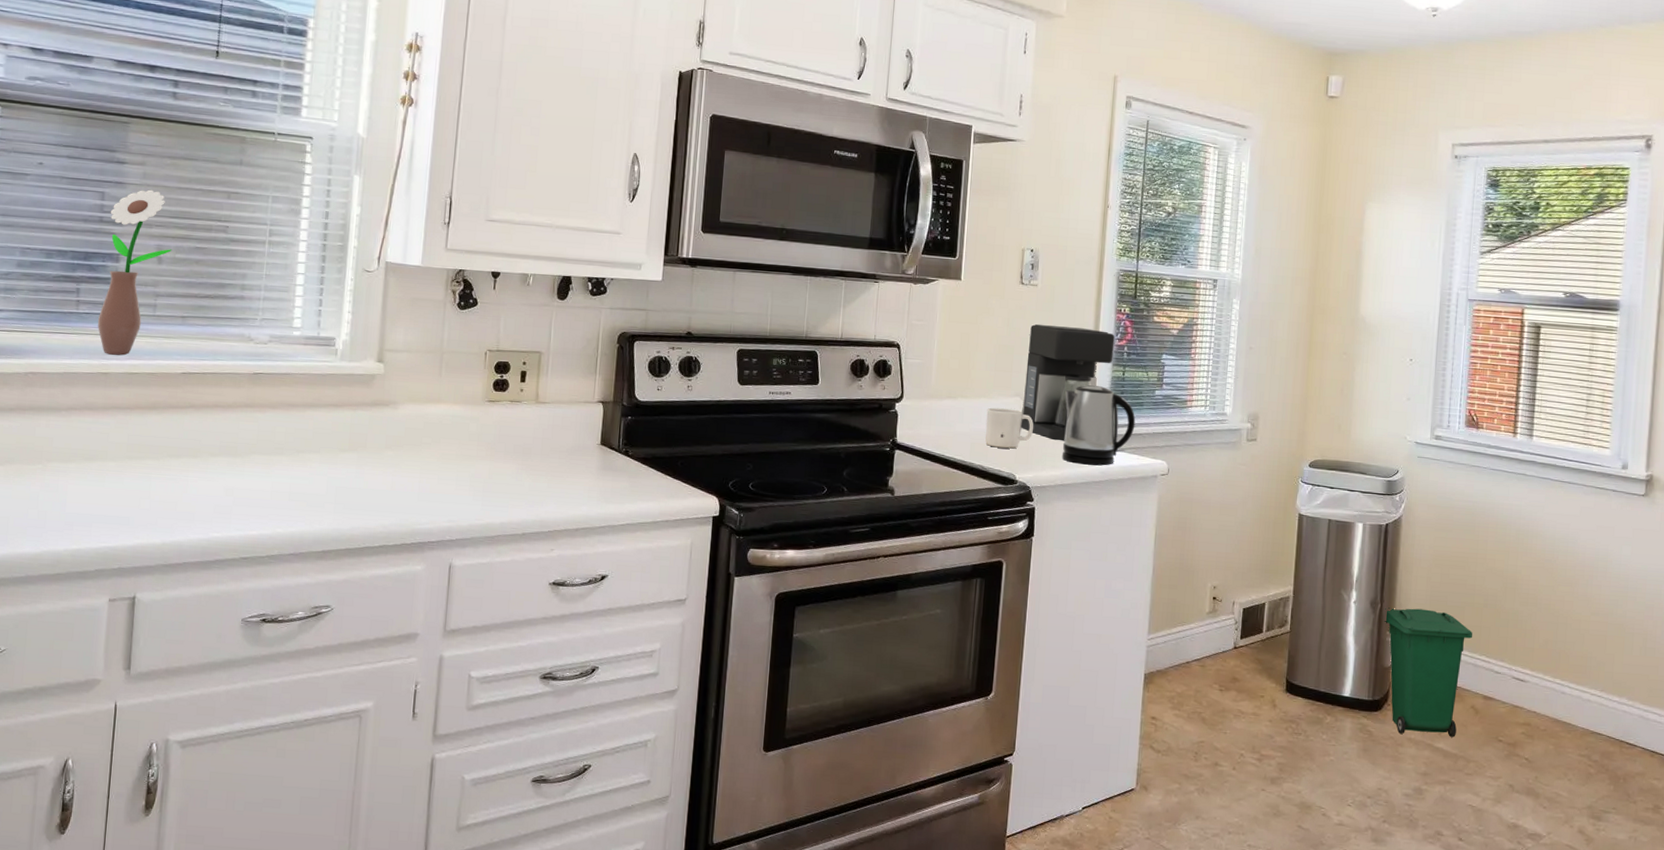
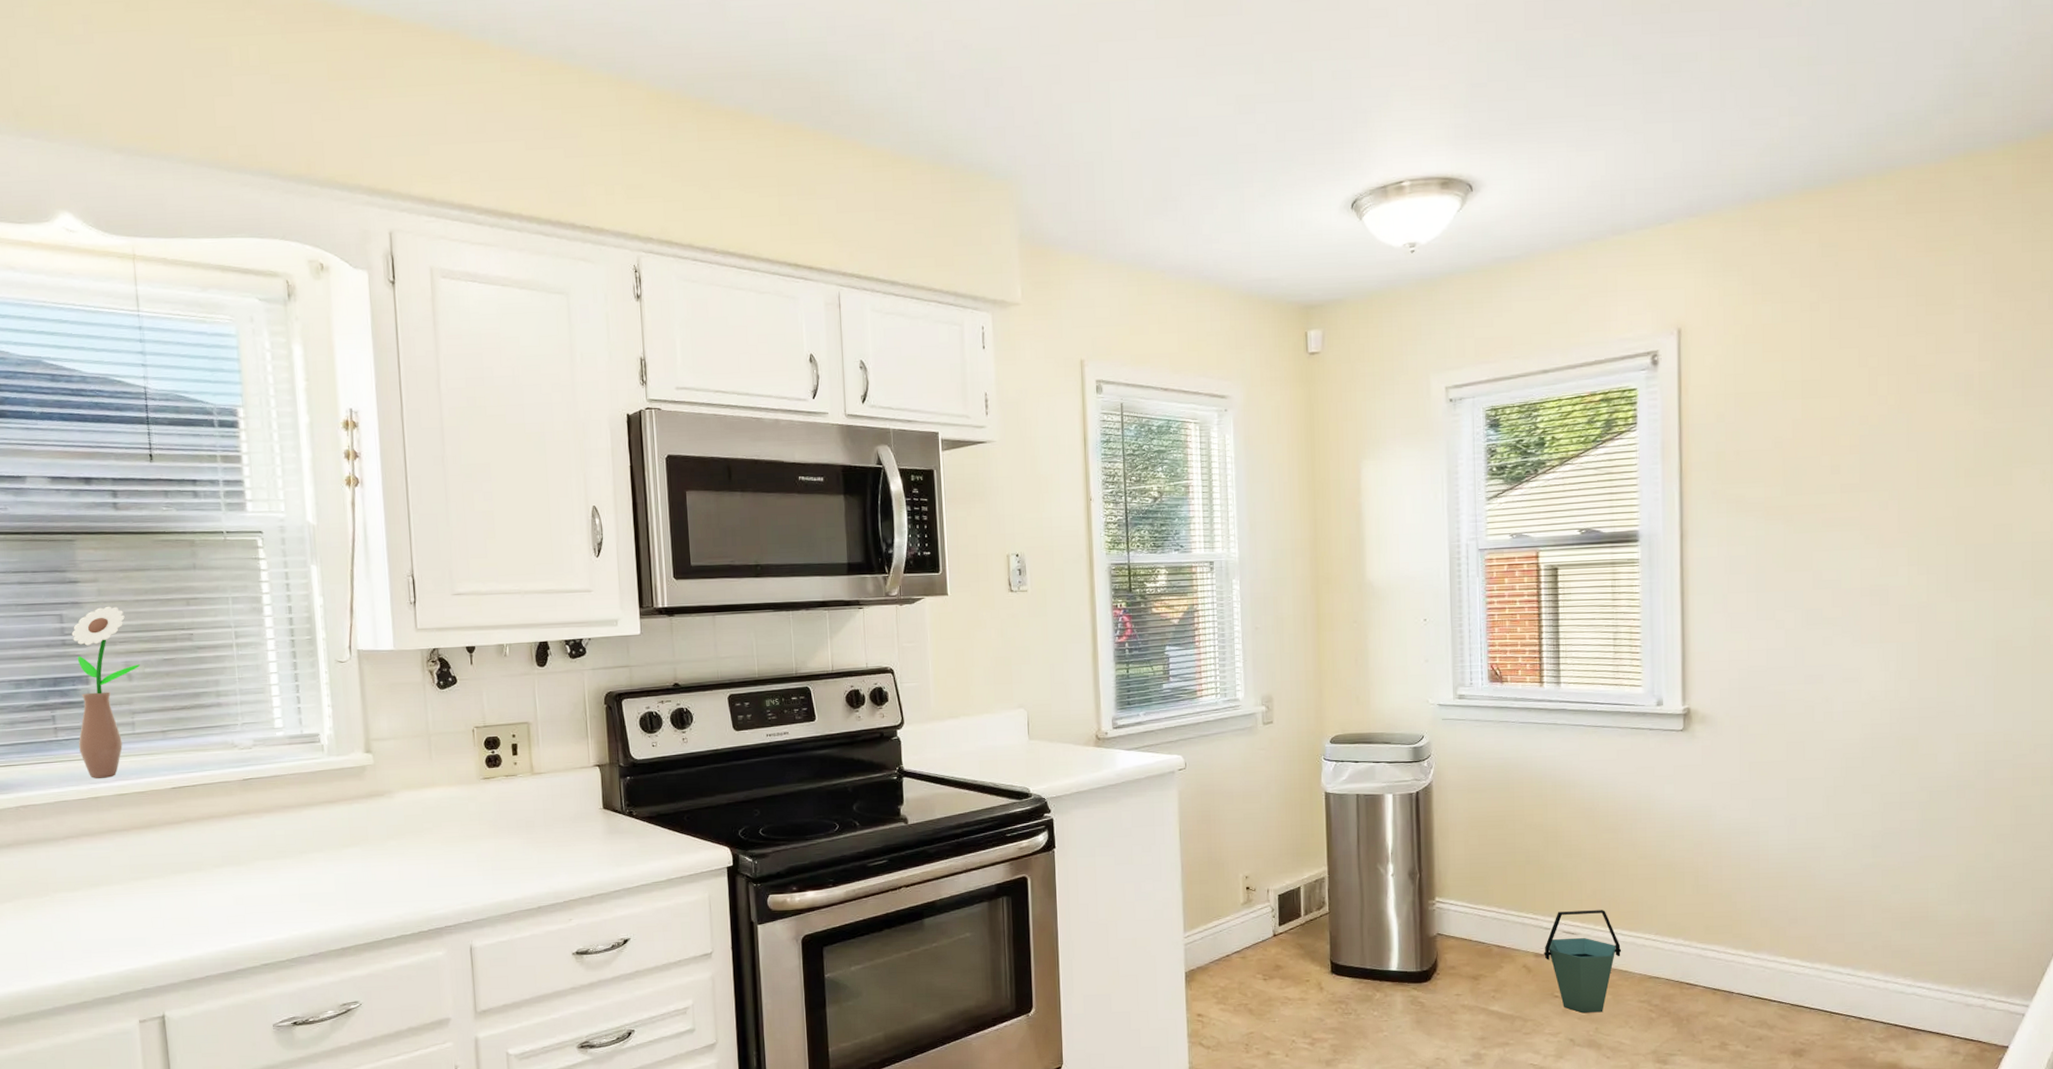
mug: present [985,407,1034,449] -> none [991,721,1042,763]
coffee maker: present [1021,324,1115,441] -> none [1026,629,1115,748]
kettle: present [1061,385,1136,466] -> none [1070,687,1146,769]
recycling bin: present [1384,608,1472,737] -> none [1424,873,1517,1001]
bucket: none [1492,657,1568,762] -> present [1544,910,1622,1014]

